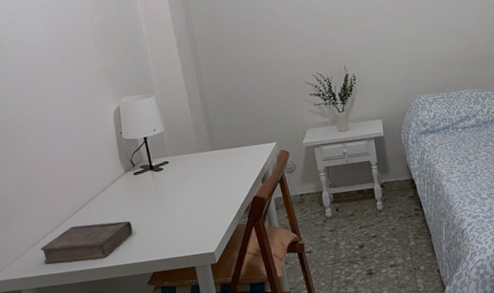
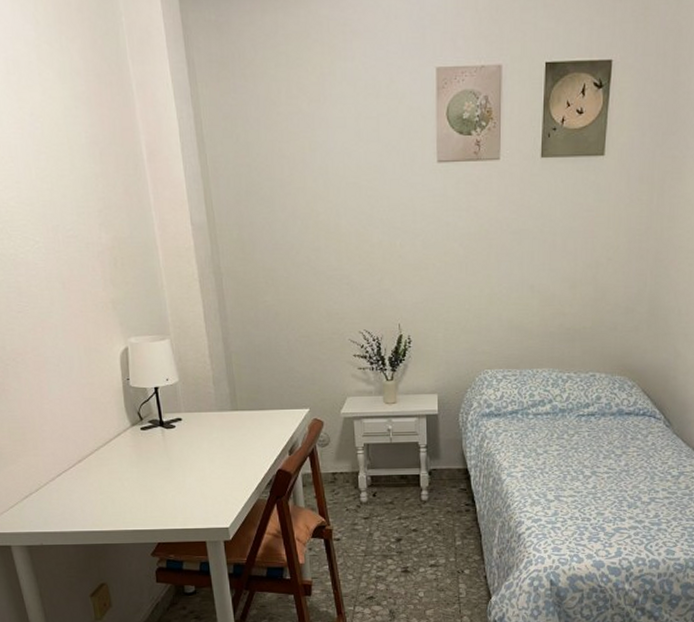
book: present [40,220,133,264] -> none [32,481,138,522]

